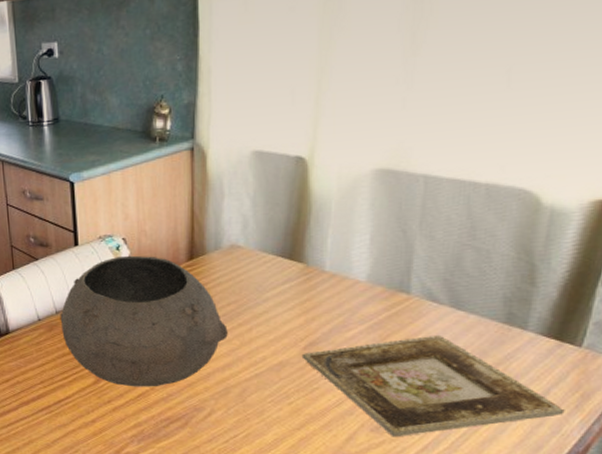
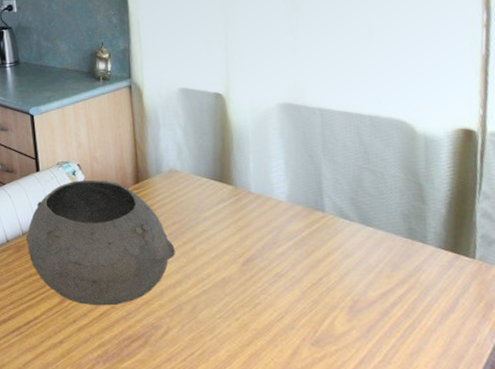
picture frame: present [301,334,565,437] -> none [241,249,475,351]

